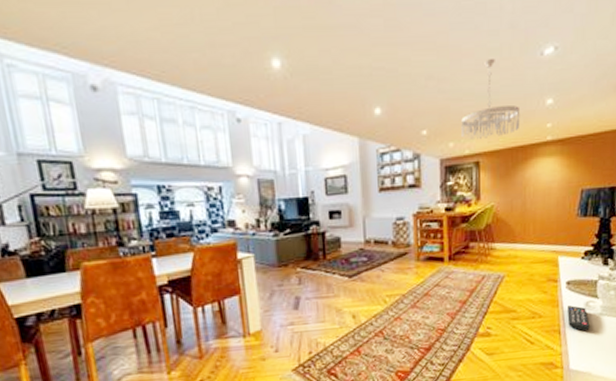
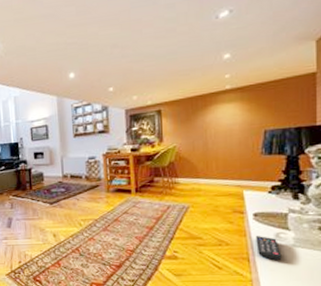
chandelier: present [461,59,521,139] -> none [143,26,199,92]

